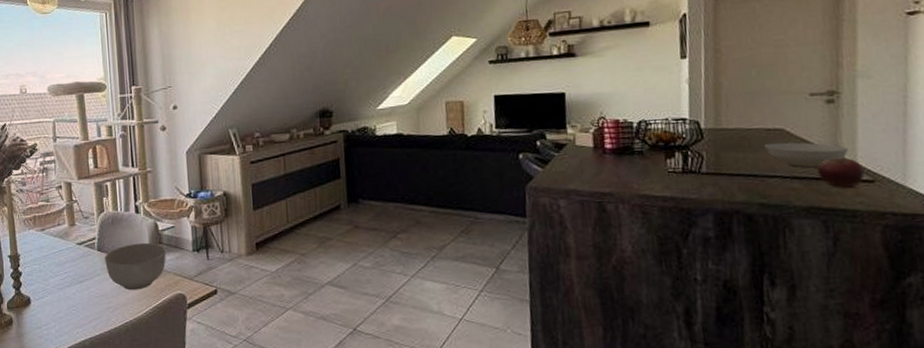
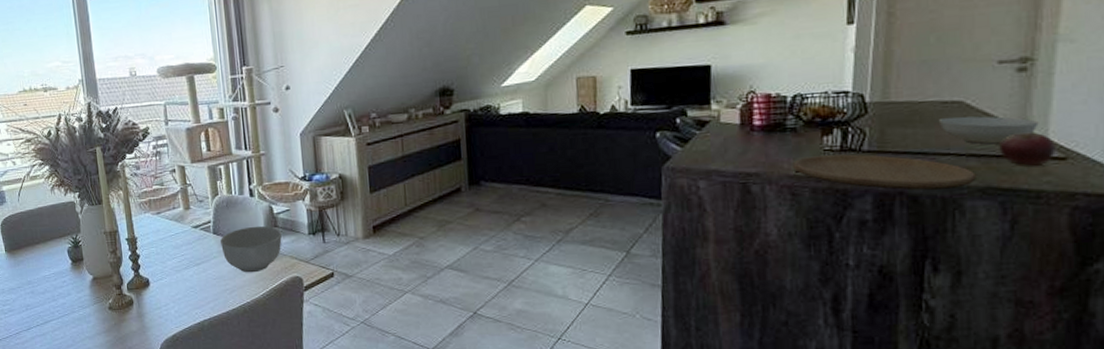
cutting board: none [642,176,801,210] -> present [793,154,976,191]

